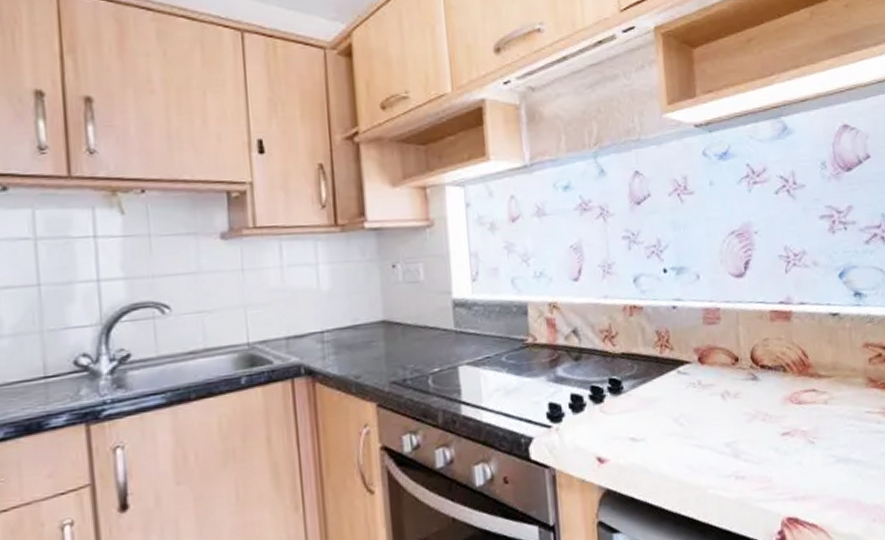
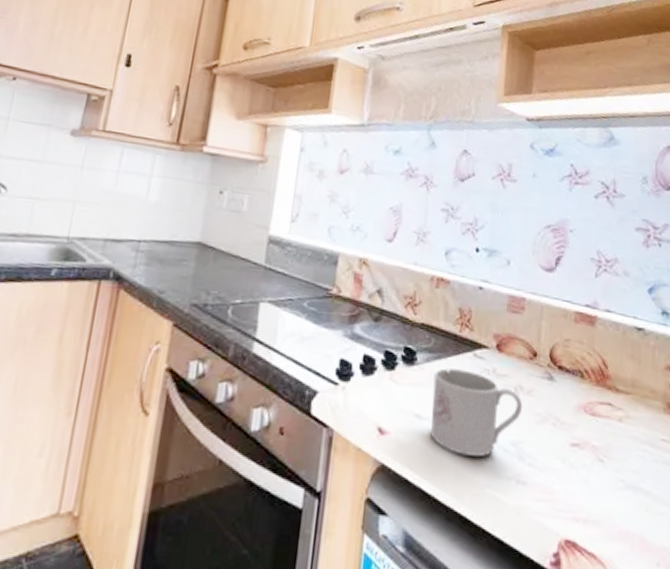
mug: none [642,388,732,466] -> present [431,368,523,457]

